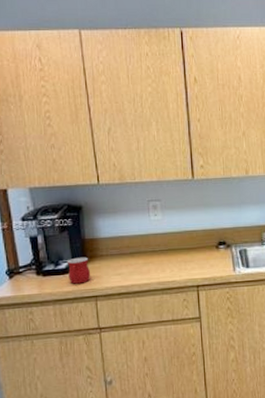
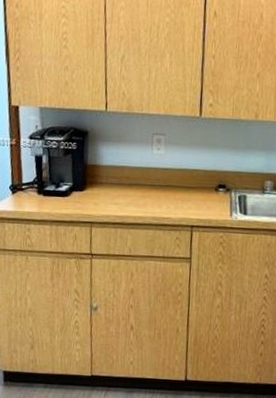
mug: present [67,257,91,284] -> none [67,181,89,208]

